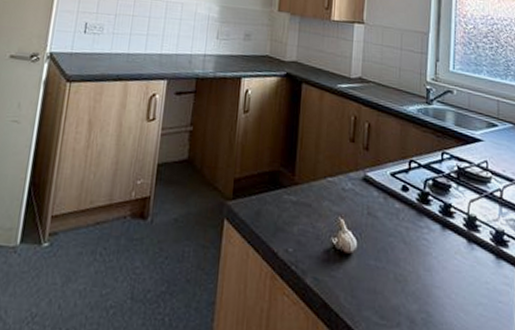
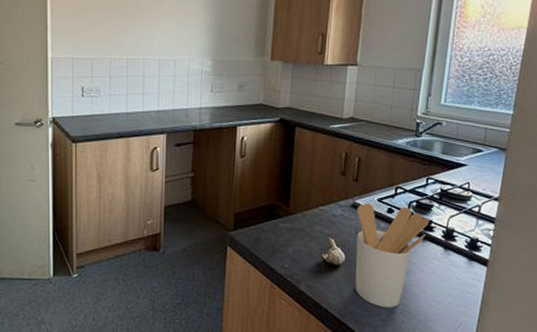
utensil holder: none [368,176,448,317] -> present [355,202,429,308]

